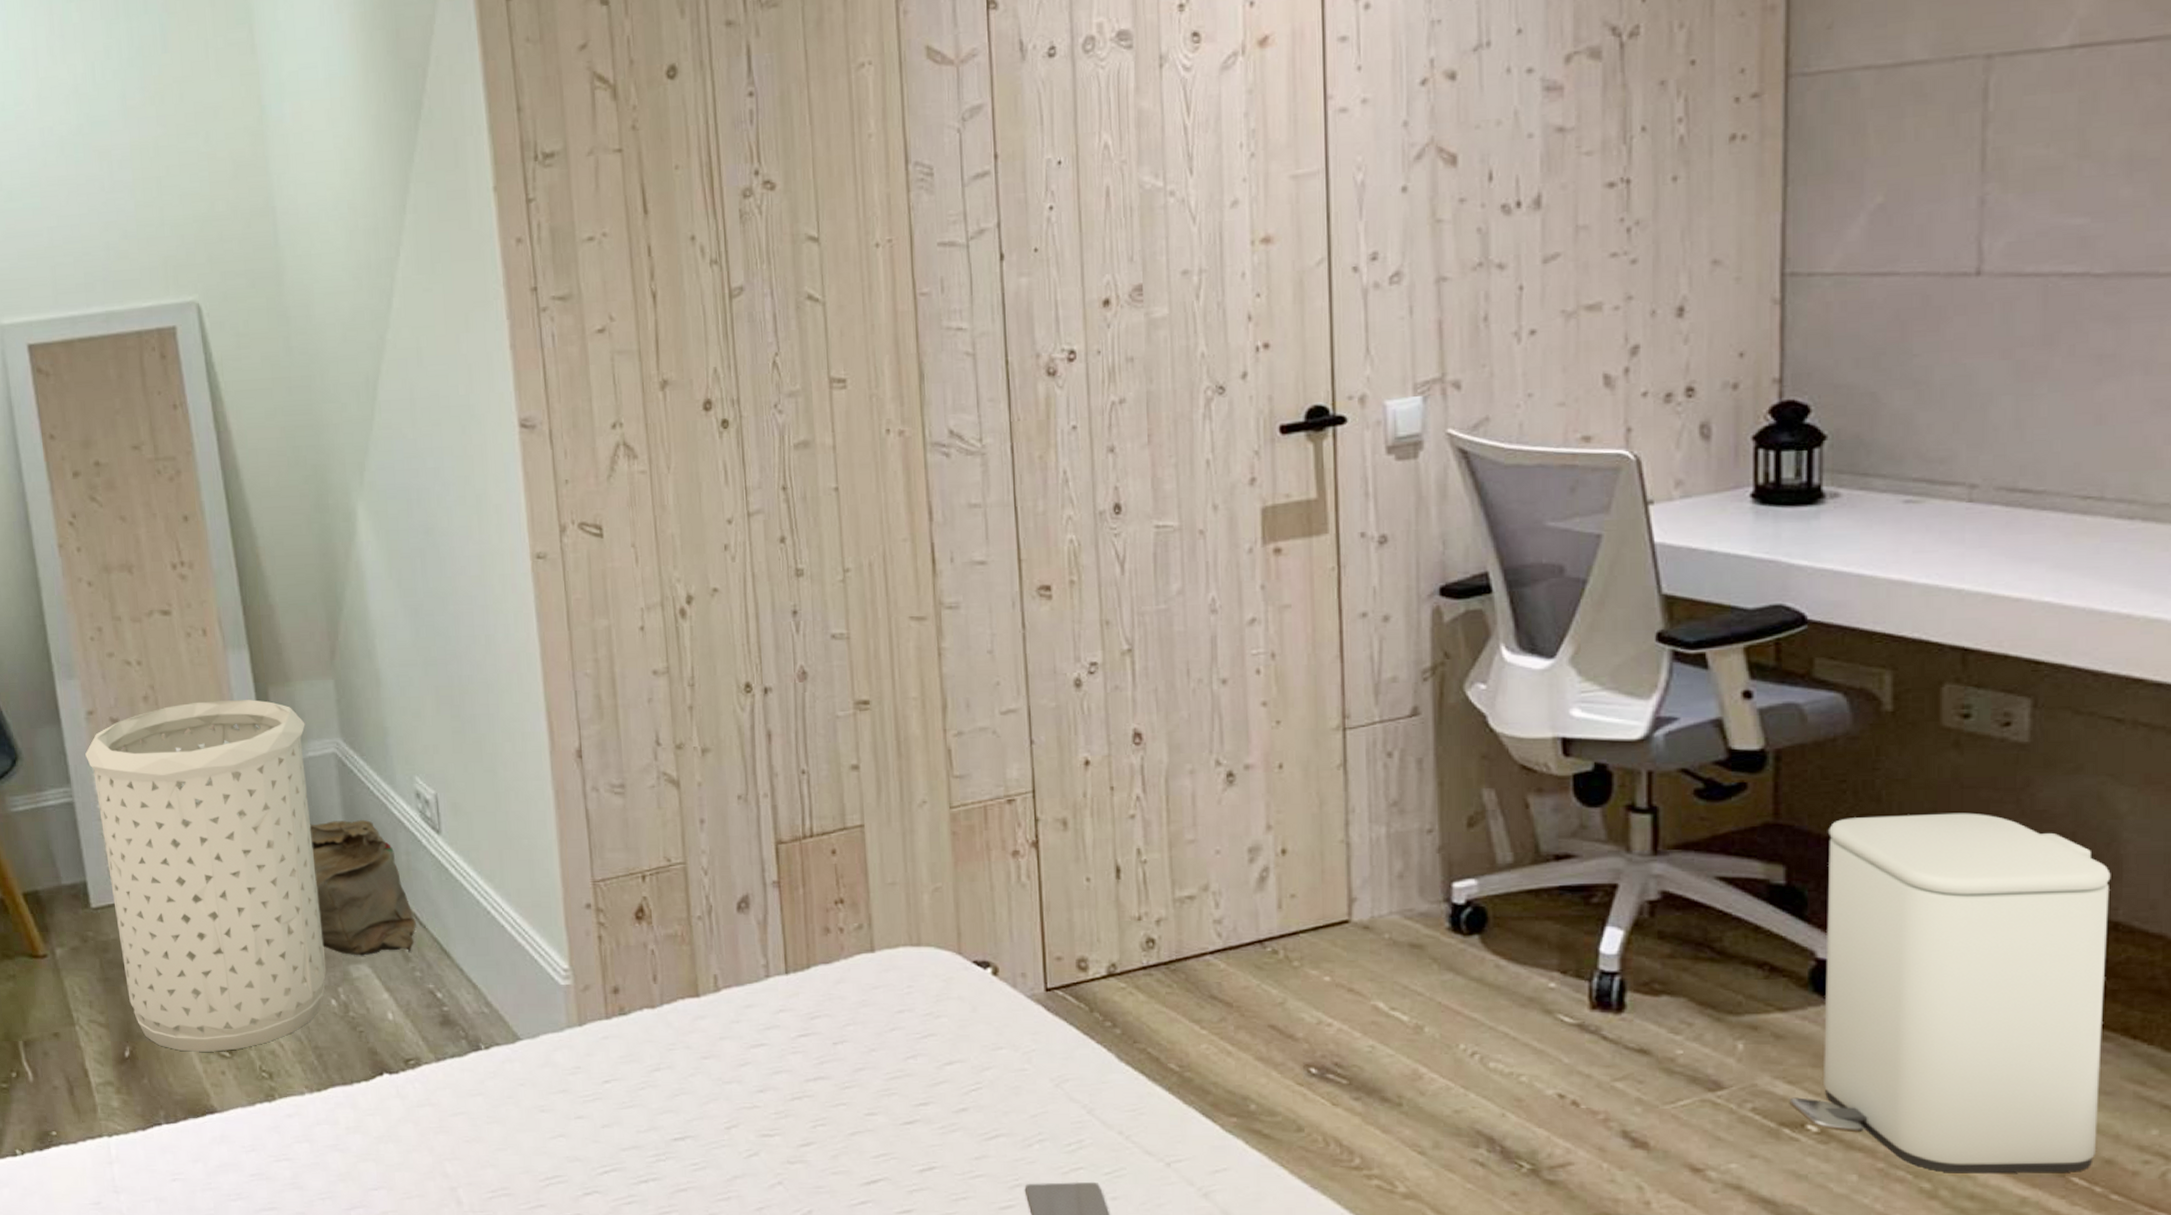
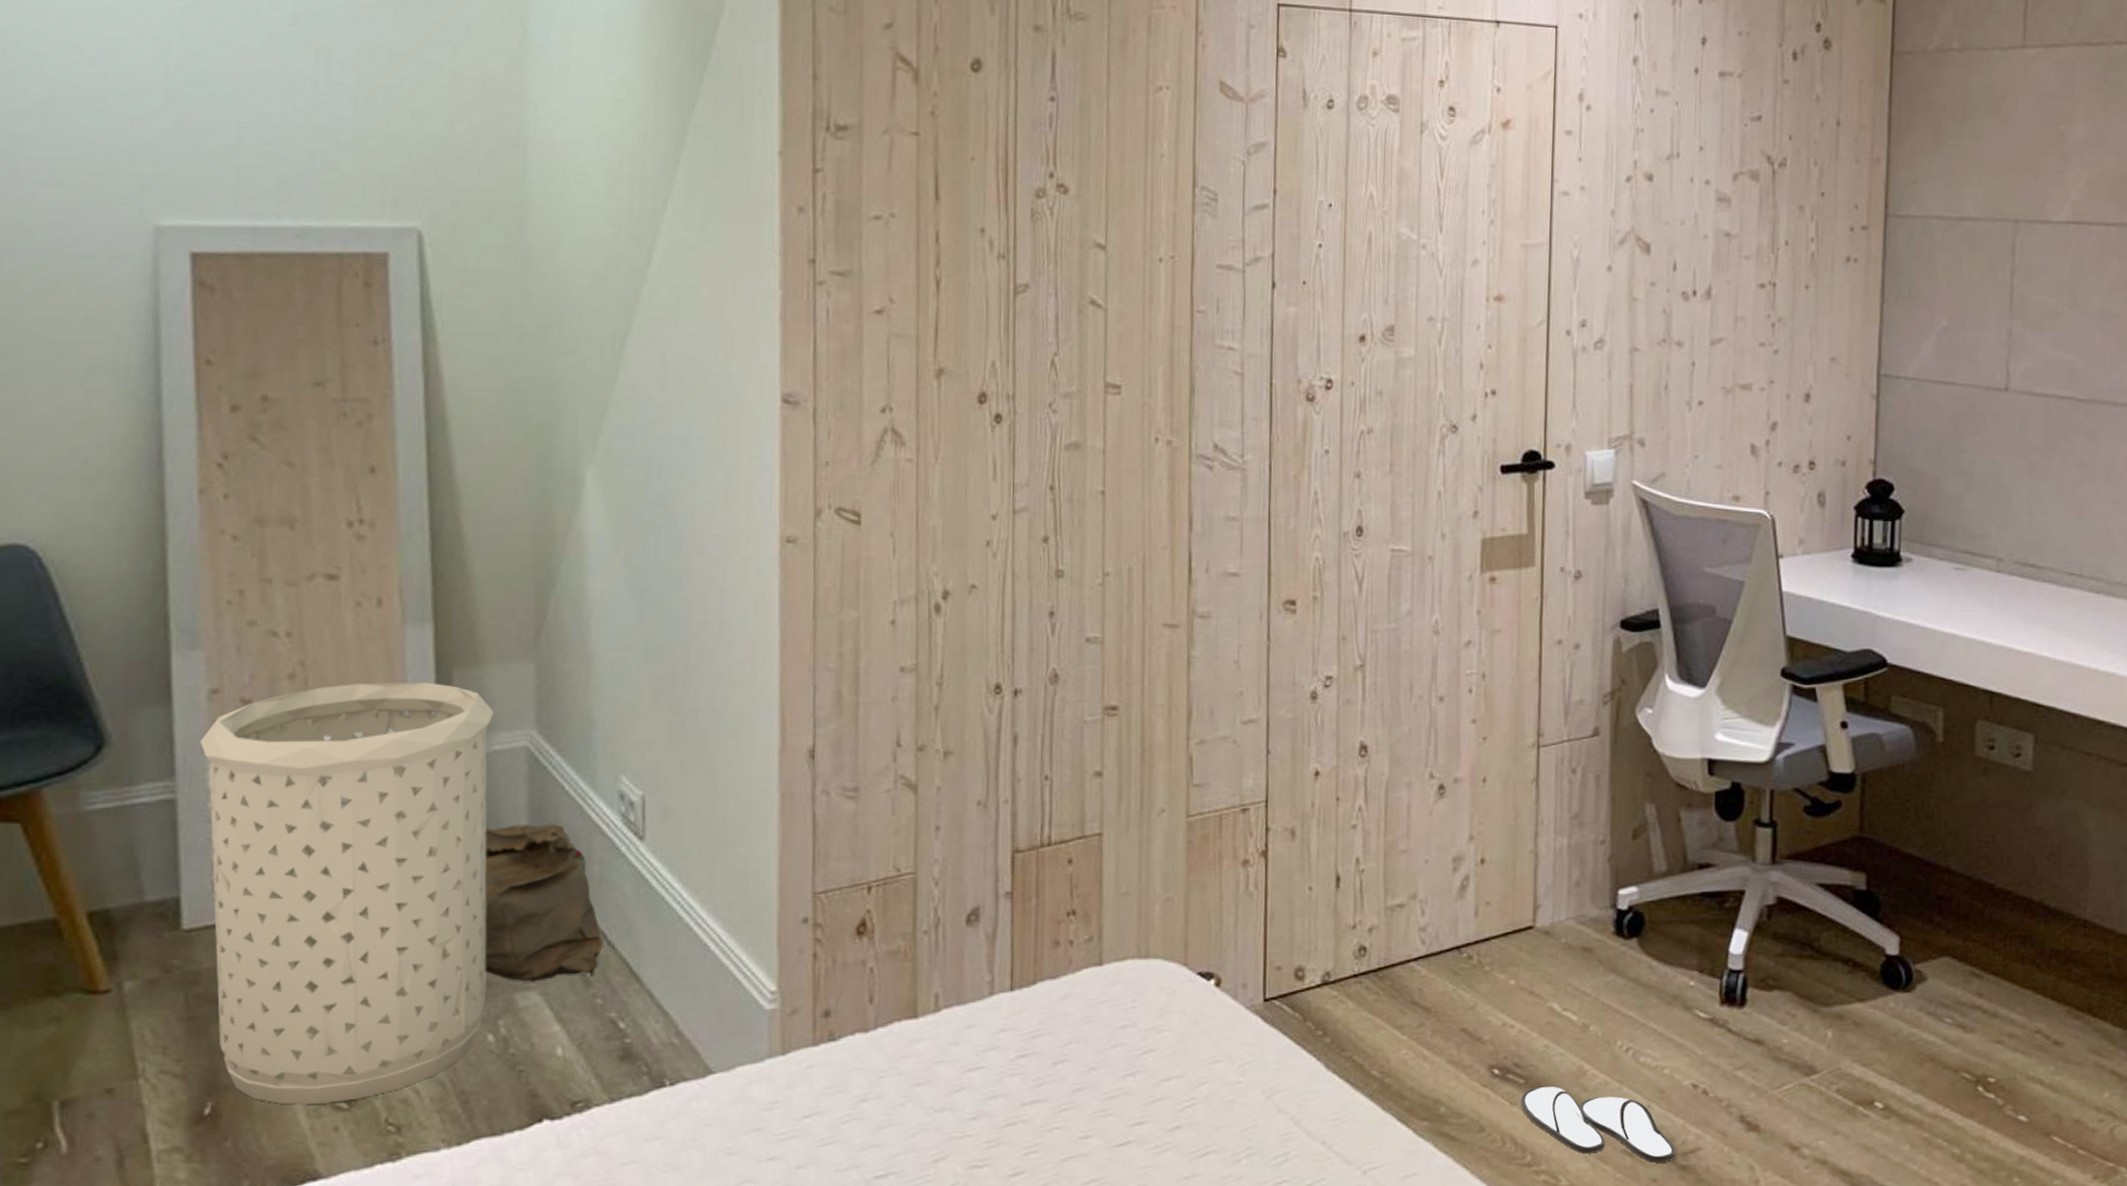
slippers: none [1344,1089,1542,1175] -> present [1520,1087,1677,1163]
pedal bin: present [1789,812,2111,1174] -> none [1863,828,2082,1139]

